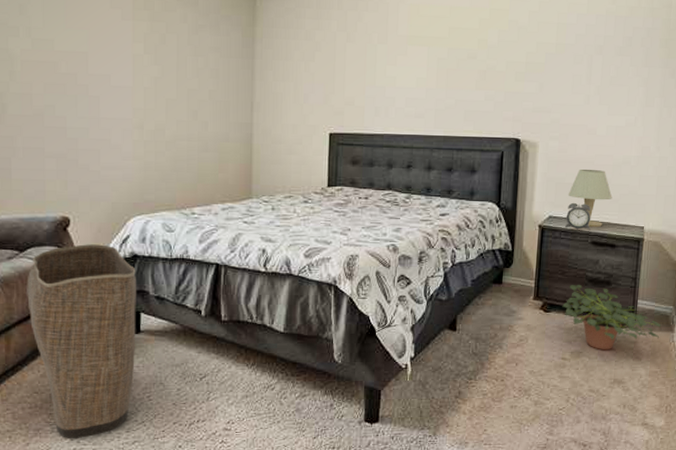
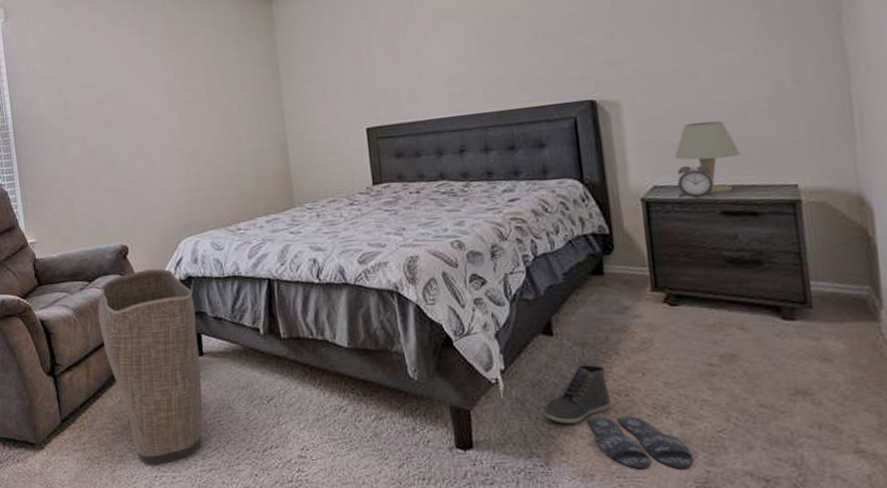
sneaker: none [439,356,490,403] -> present [543,365,611,425]
slippers: none [471,397,540,438] -> present [588,416,694,470]
potted plant: present [562,284,661,351] -> none [694,267,857,352]

